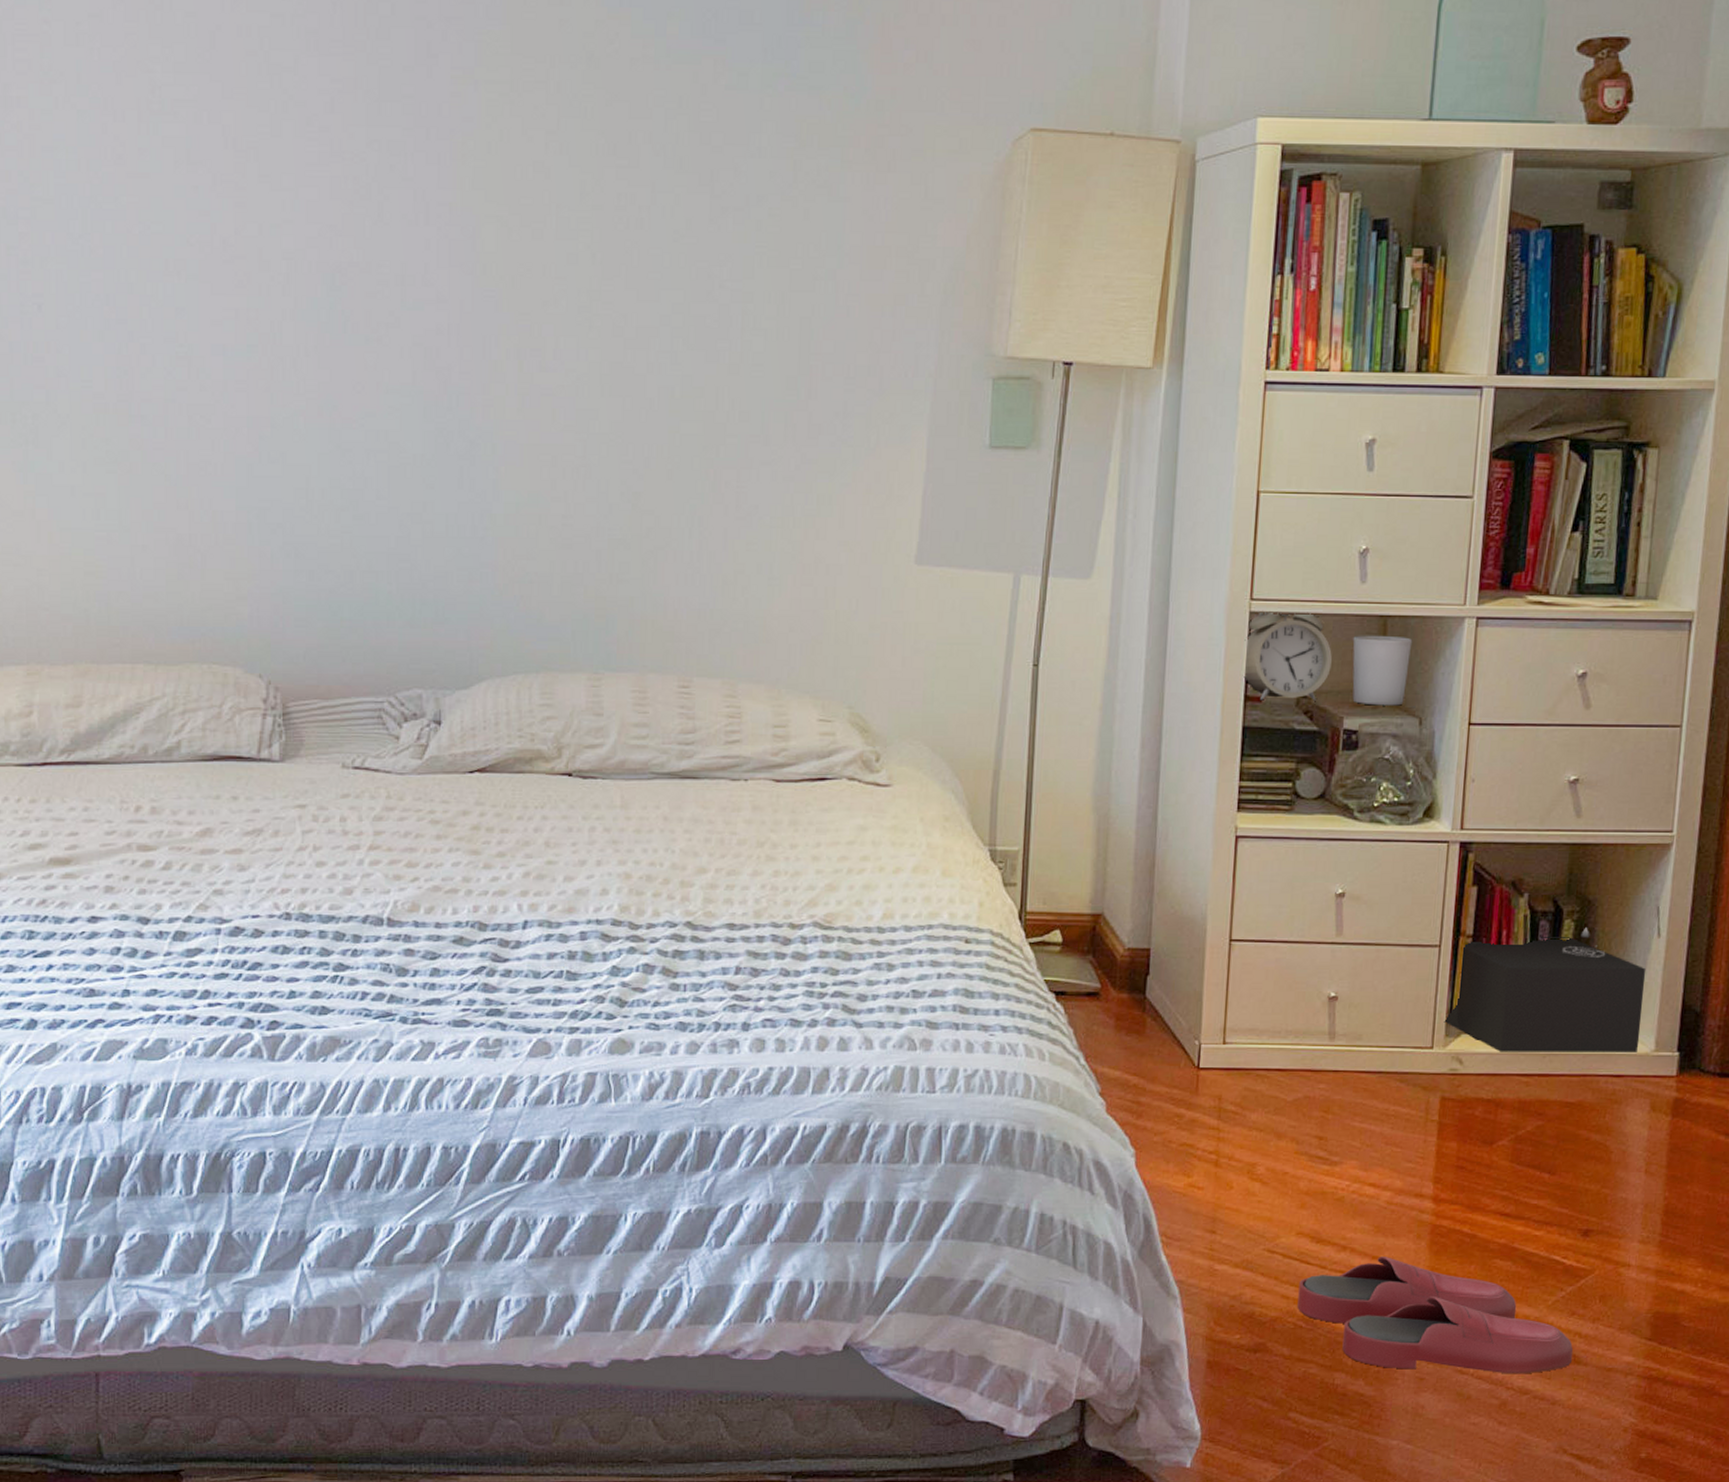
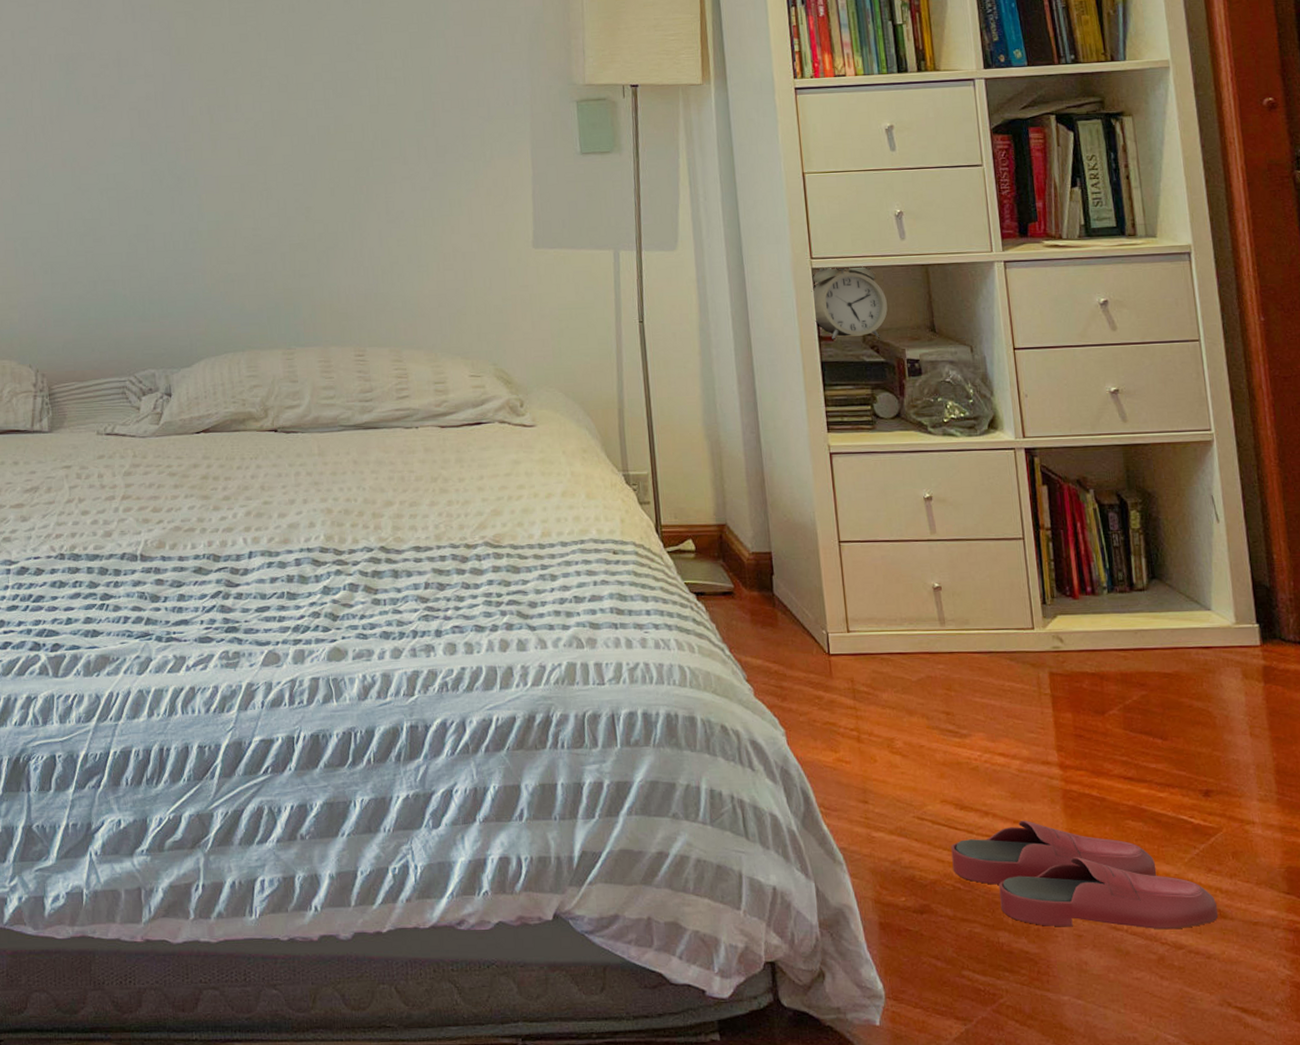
candle holder: present [1352,635,1413,706] -> none [901,280,954,338]
decorative box: present [1444,928,1645,1053] -> none [1039,517,1220,630]

